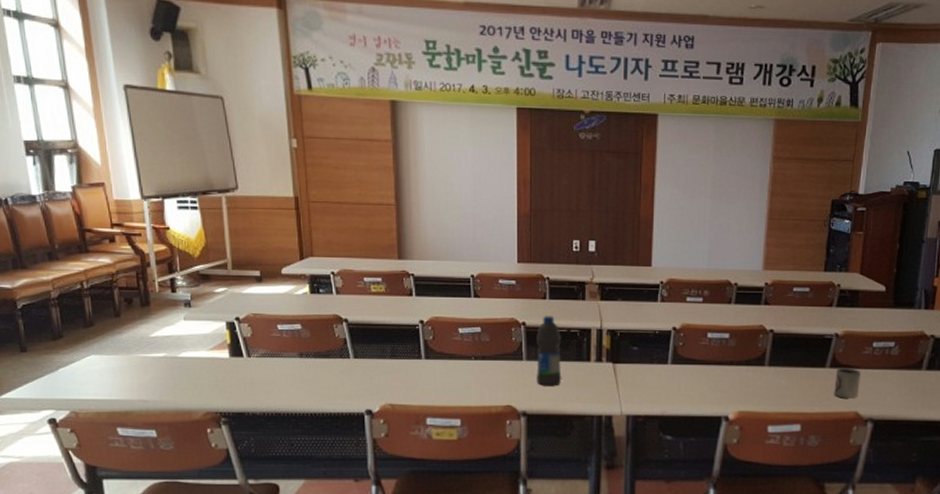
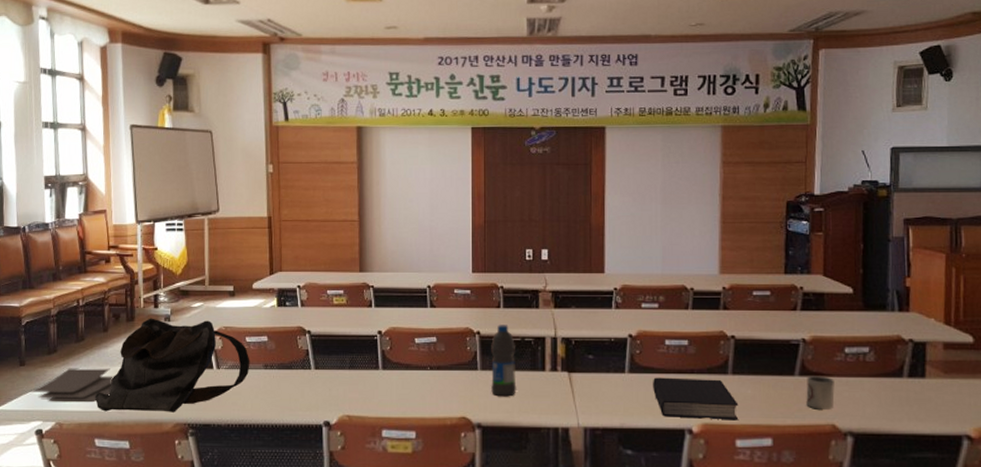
papers: none [35,355,132,390] -> present [29,368,114,402]
backpack: none [112,303,284,401] -> present [94,318,250,412]
book: none [694,368,773,409] -> present [653,377,739,421]

